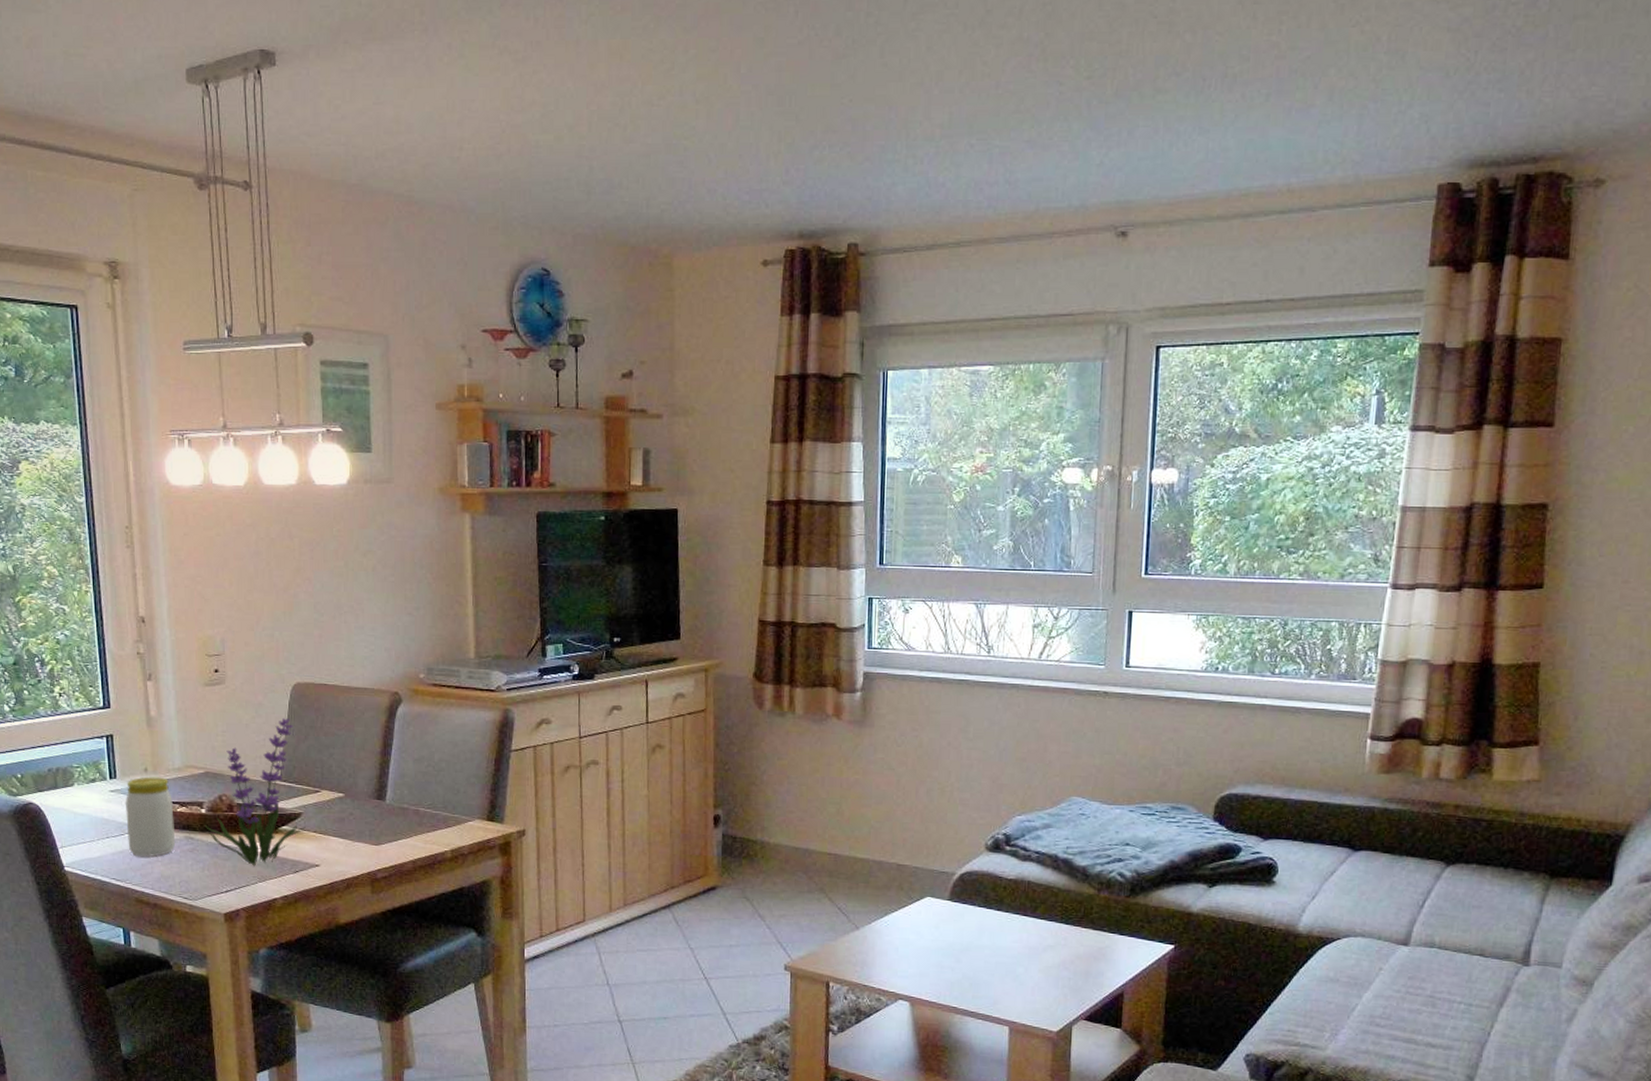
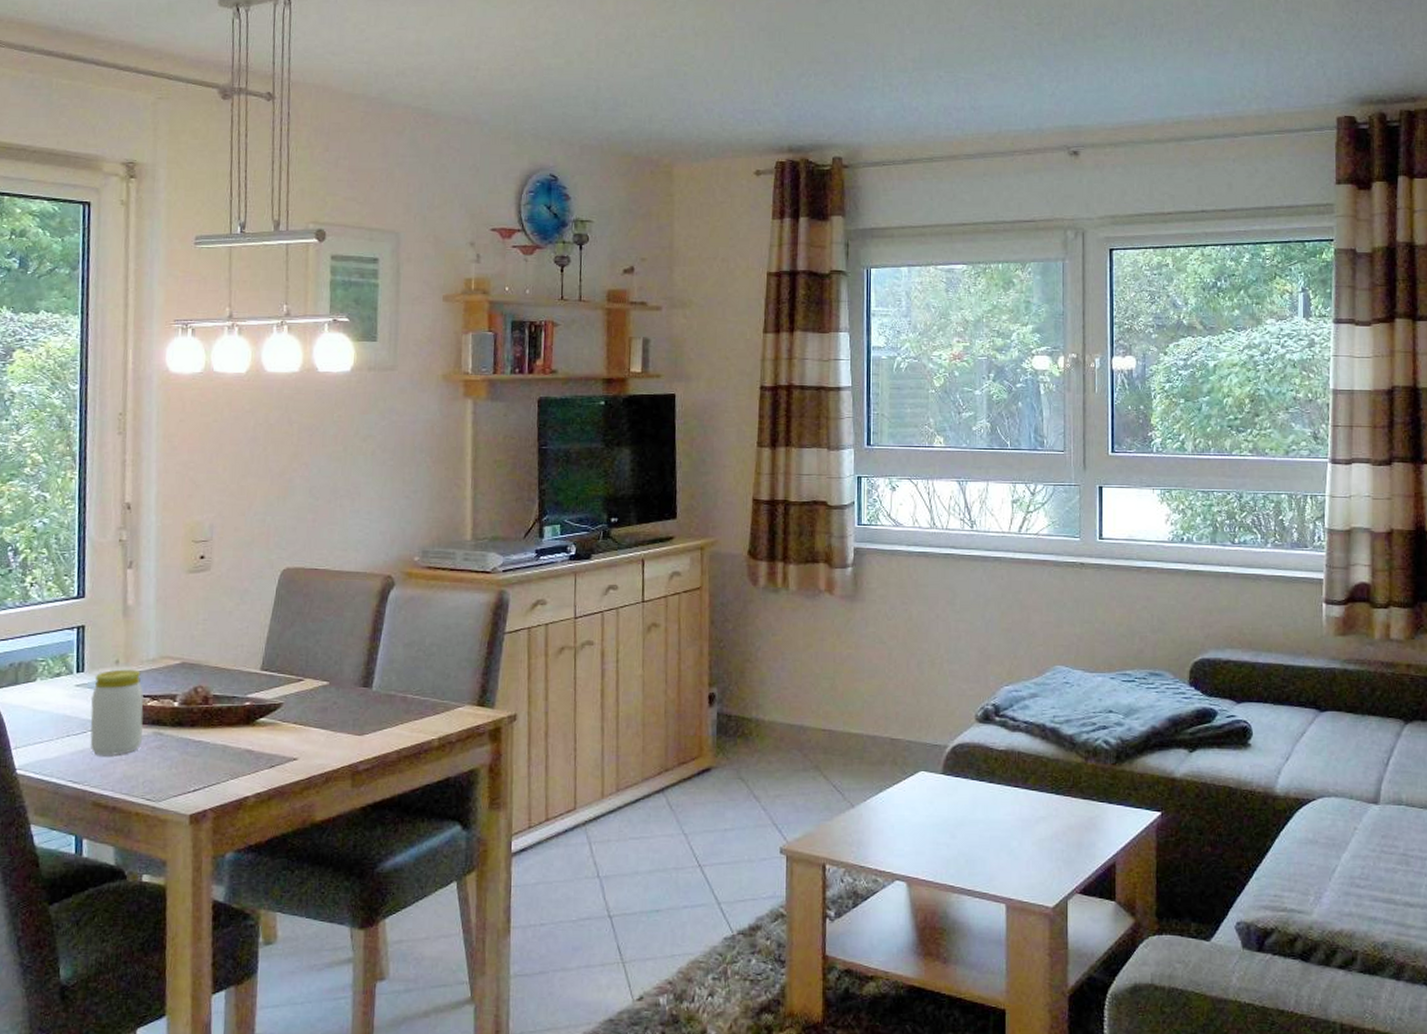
plant: present [204,717,306,866] -> none [176,603,285,762]

